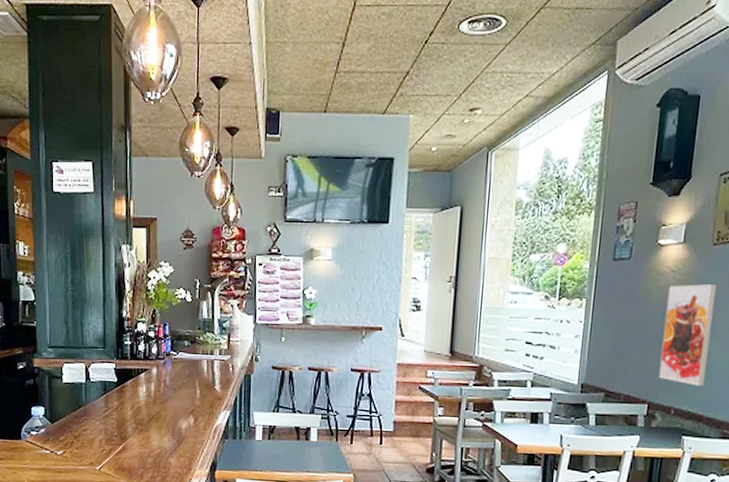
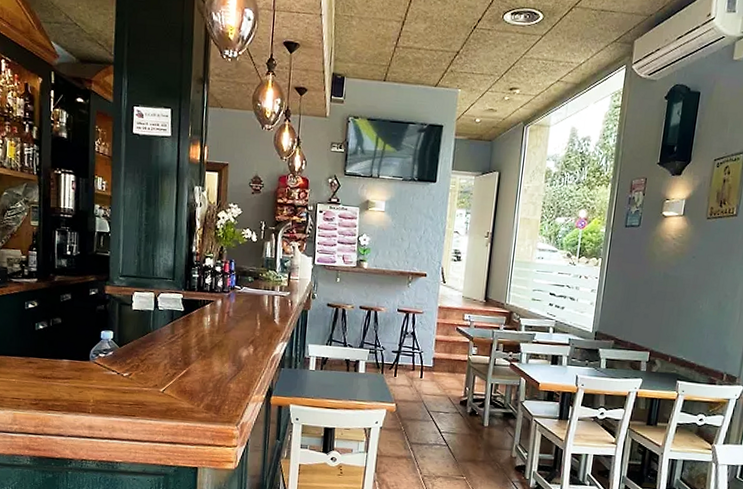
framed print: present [658,284,717,387] -> none [659,251,709,339]

